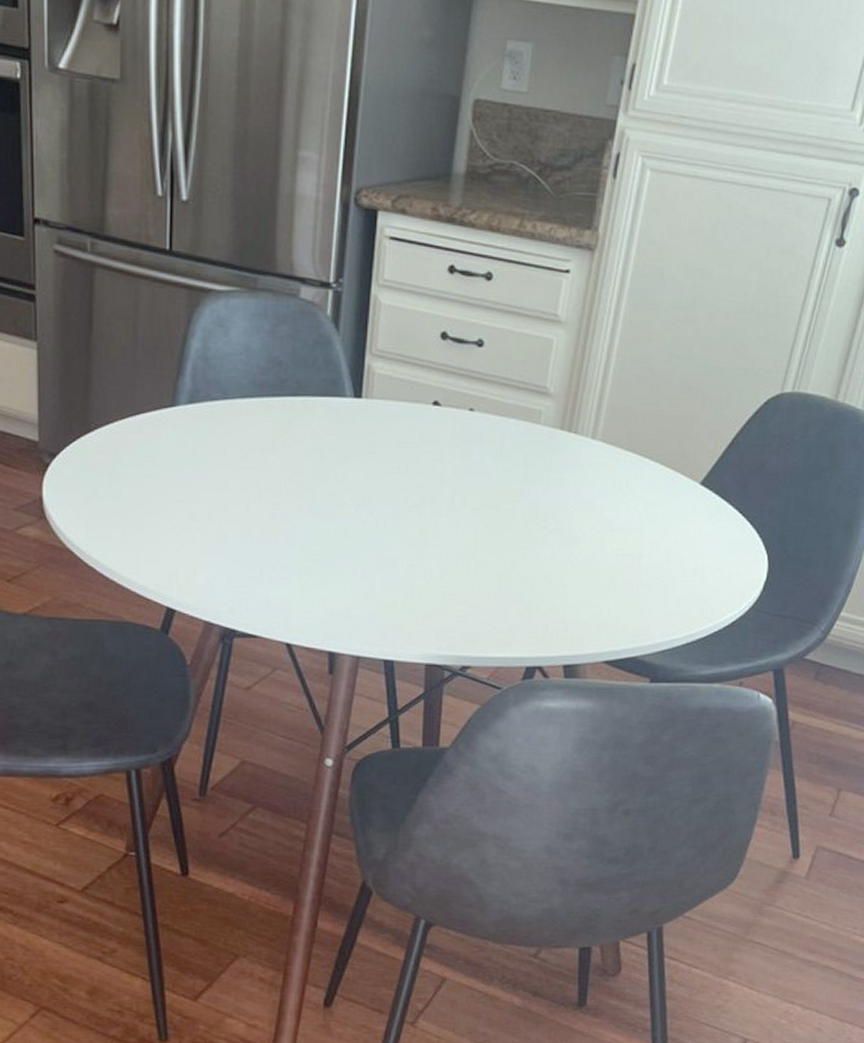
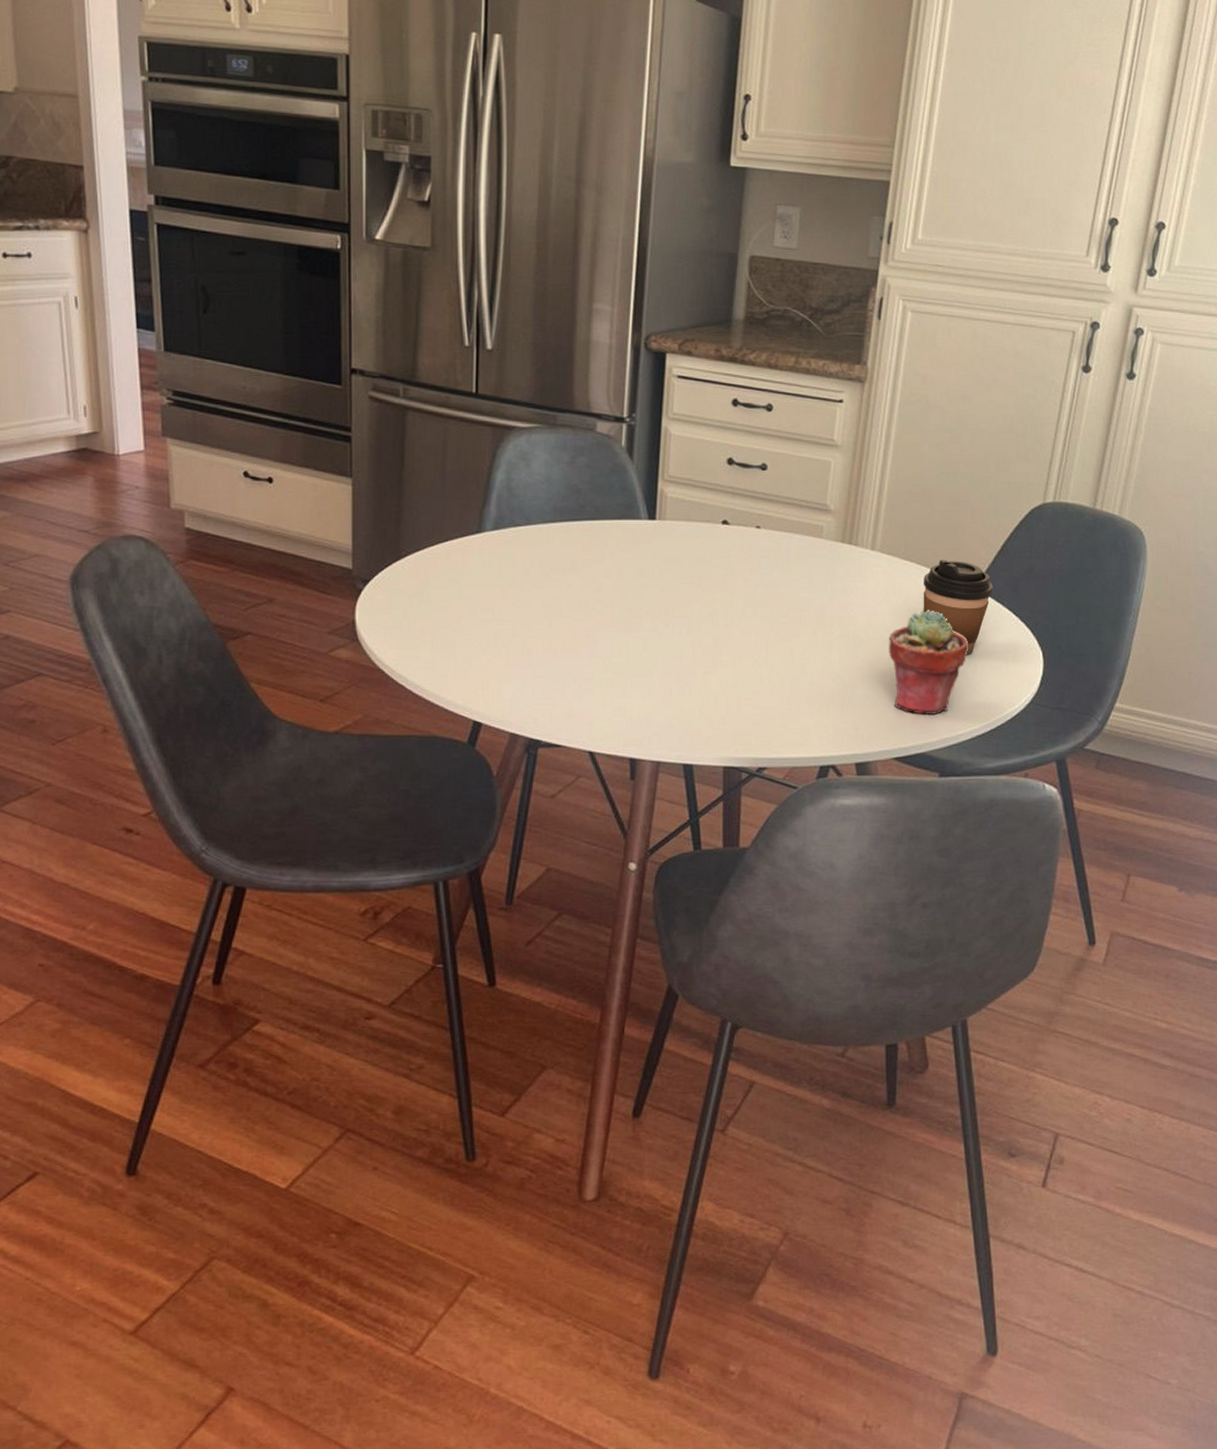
potted succulent: none [604,506,689,617] -> present [888,610,968,715]
coffee cup: none [644,451,721,556] -> present [923,559,994,656]

